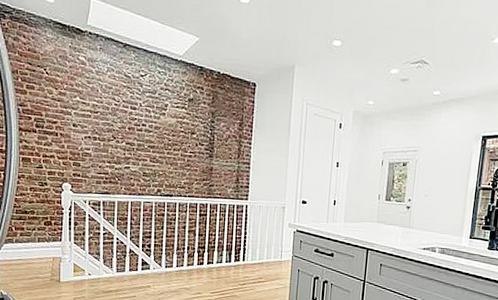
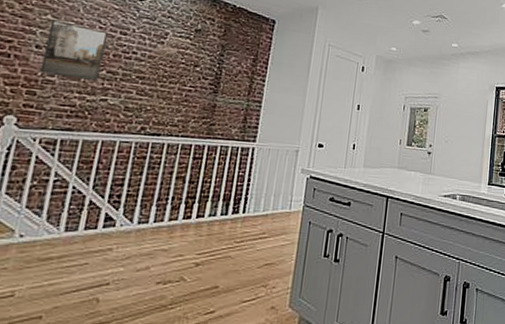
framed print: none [79,101,121,152] -> present [39,19,108,81]

